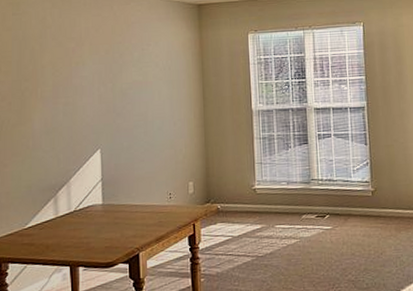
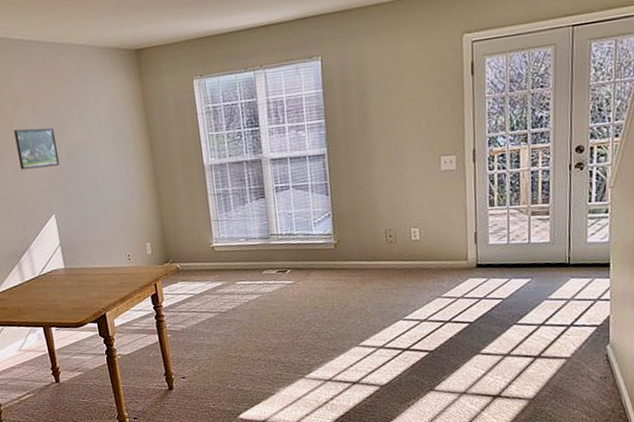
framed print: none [72,66,113,105] -> present [14,127,60,170]

